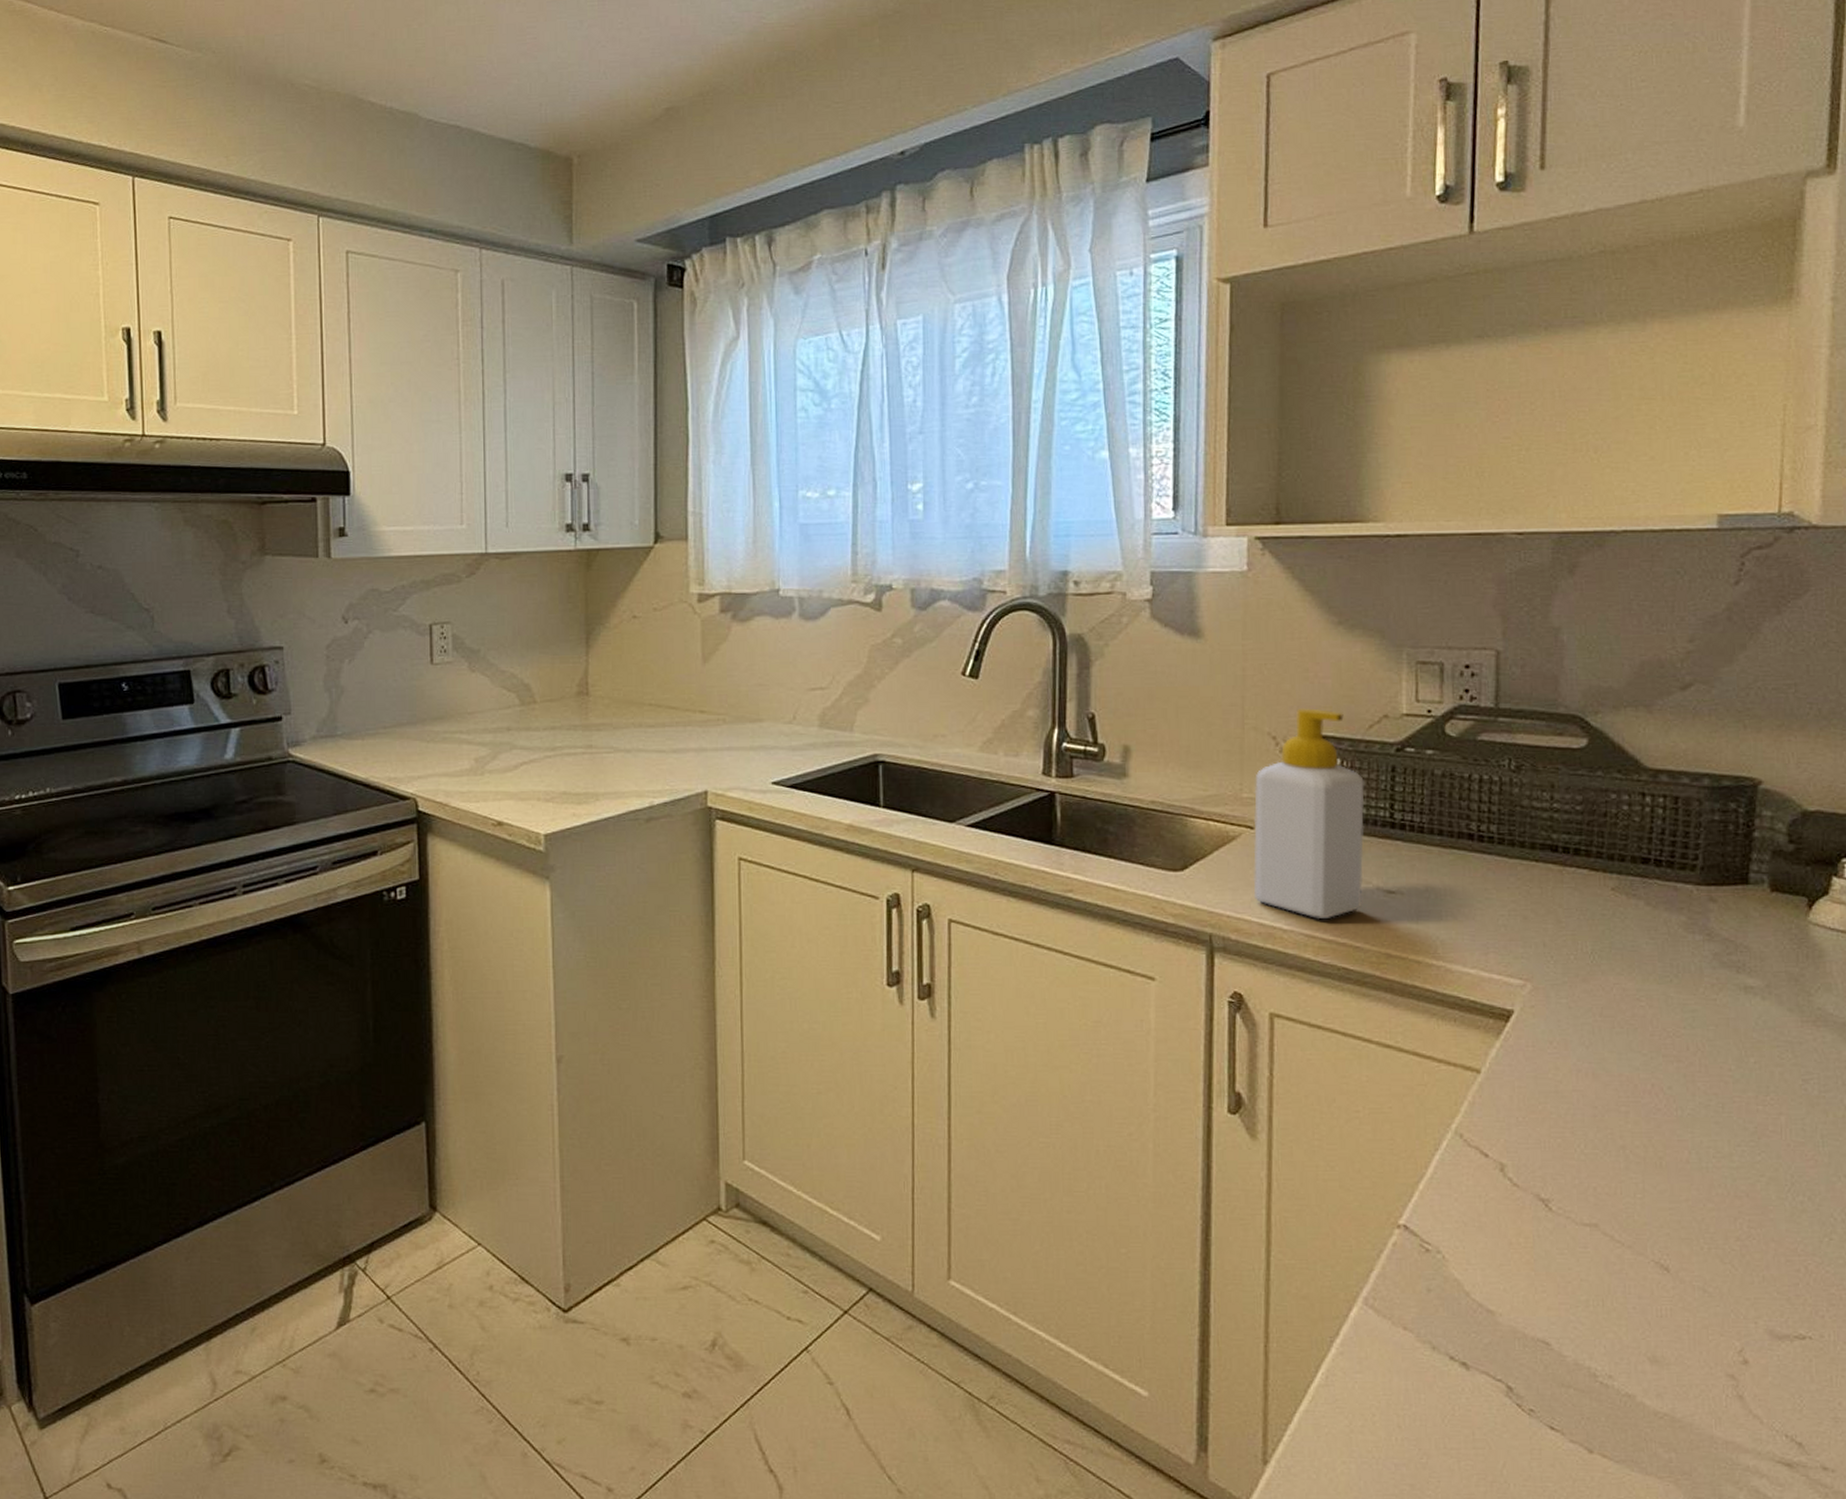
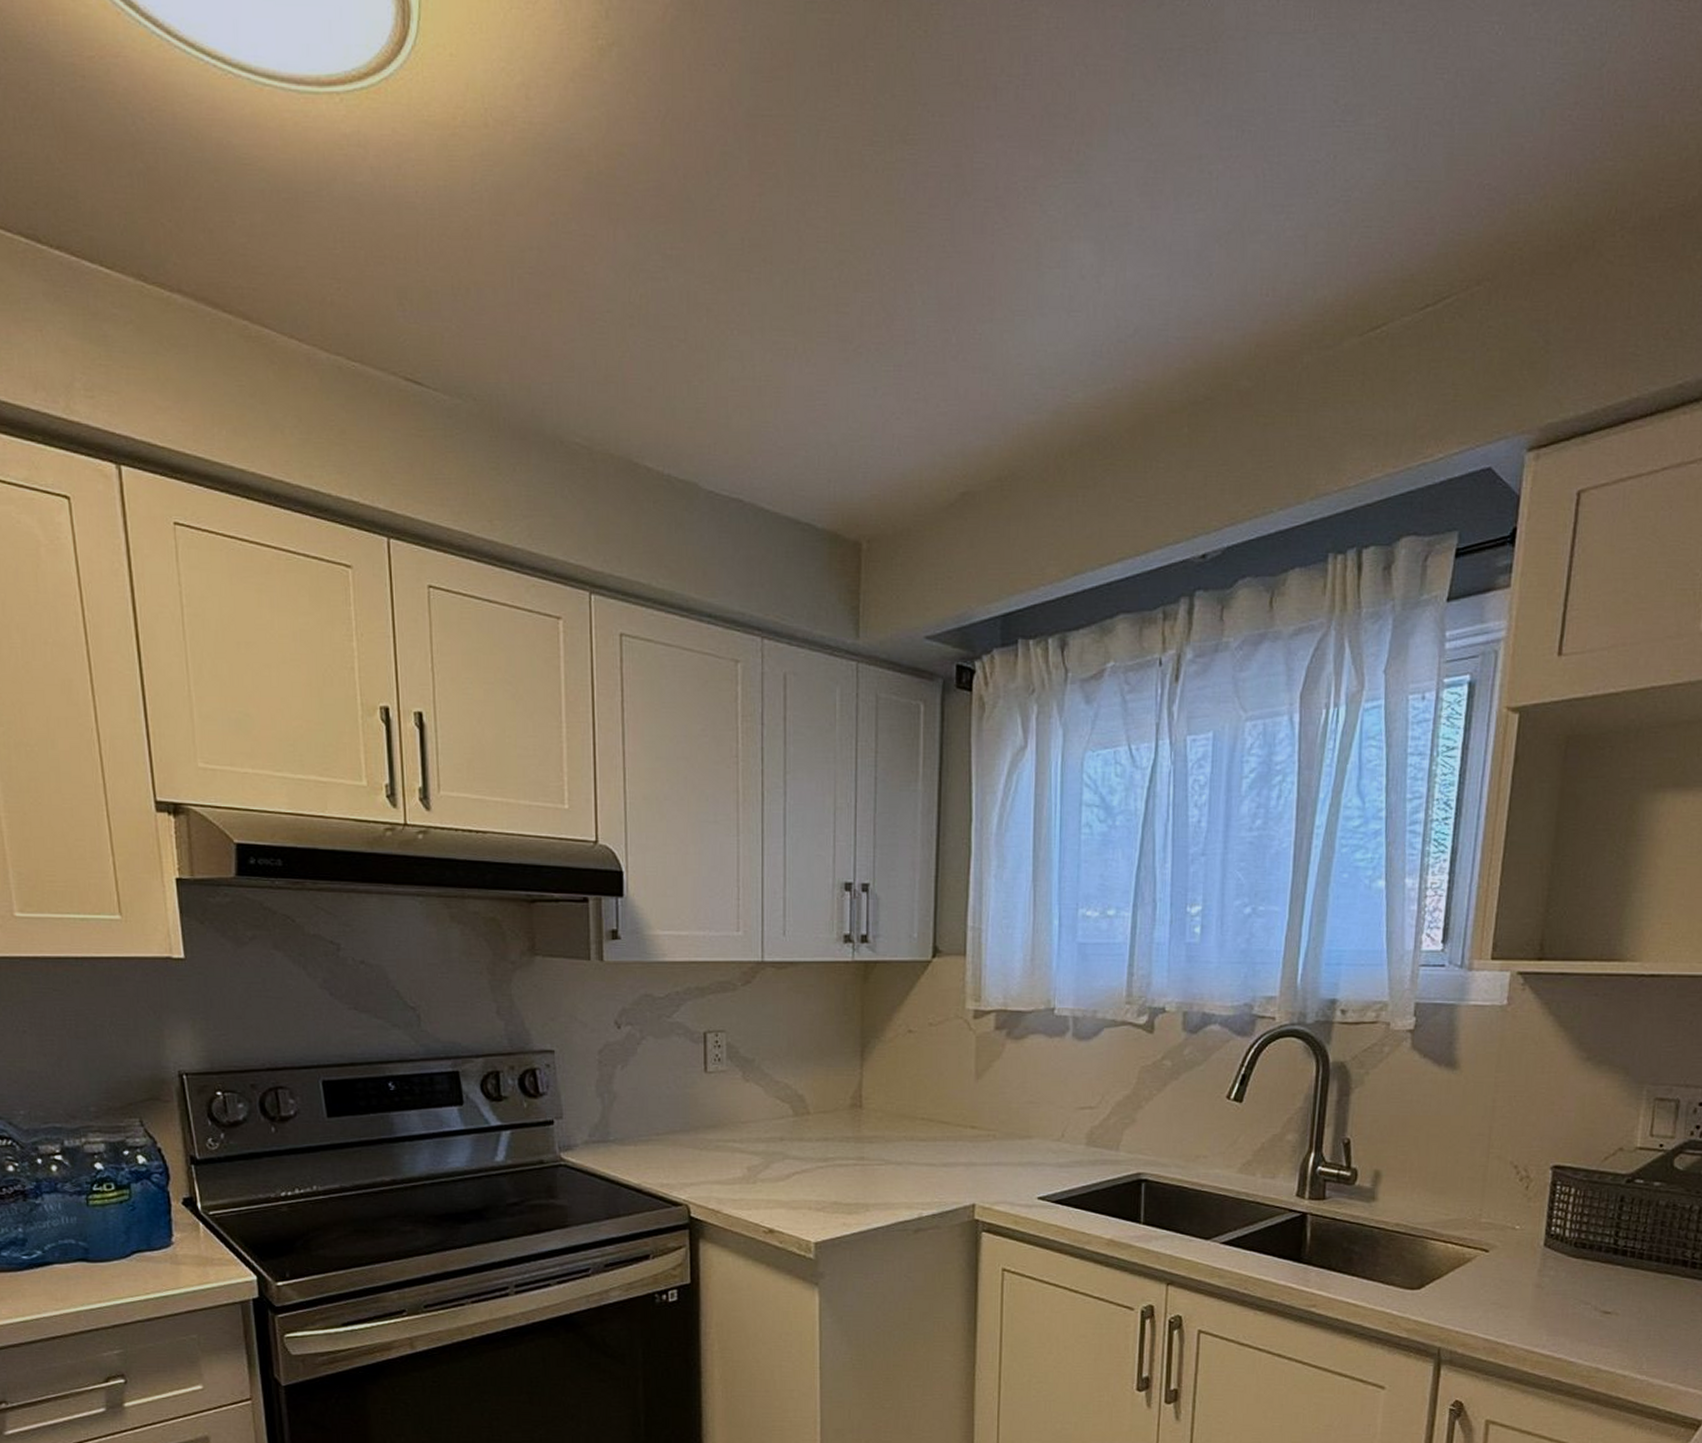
soap bottle: present [1253,708,1365,918] -> none [1482,1139,1594,1335]

